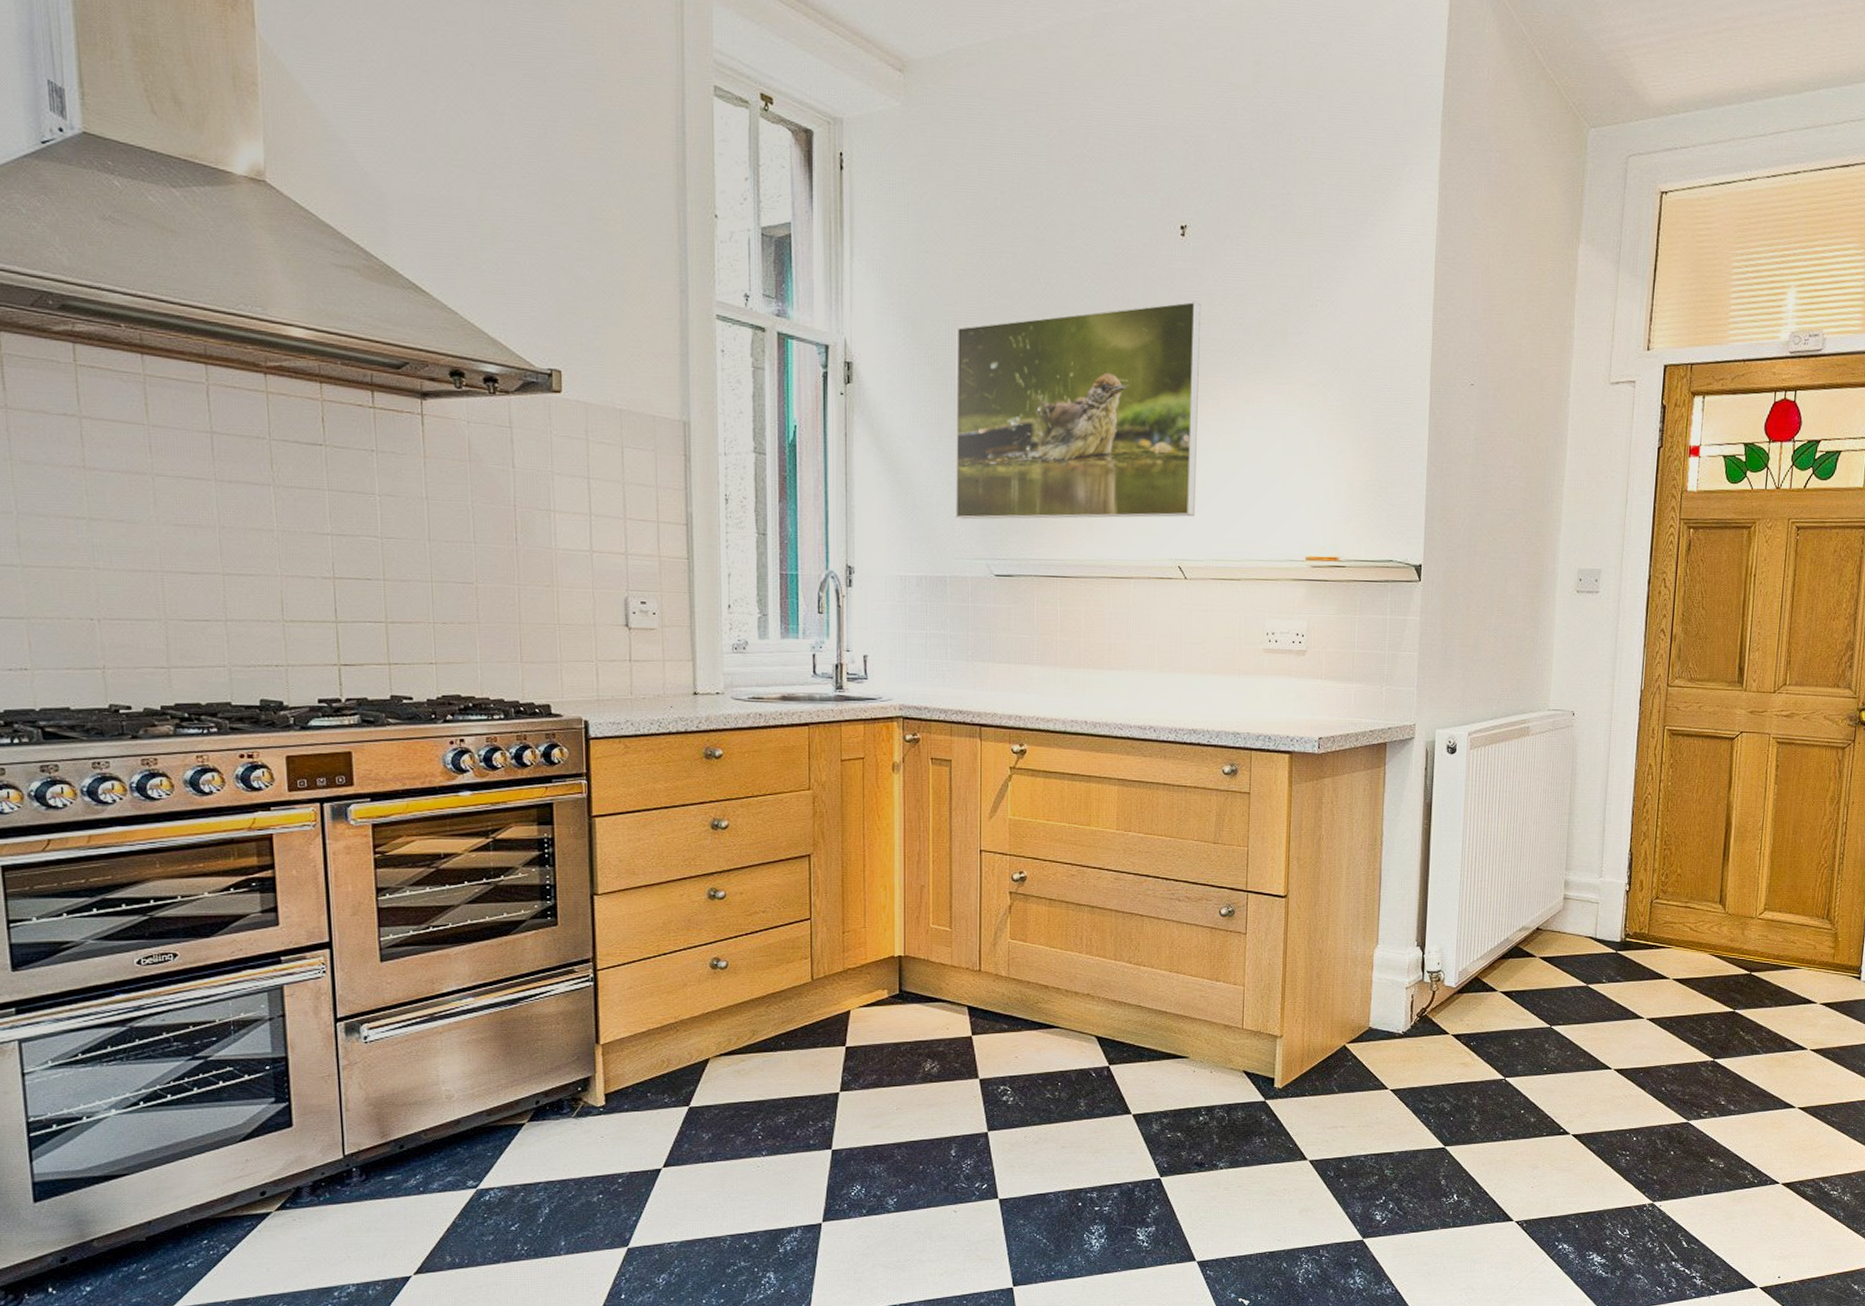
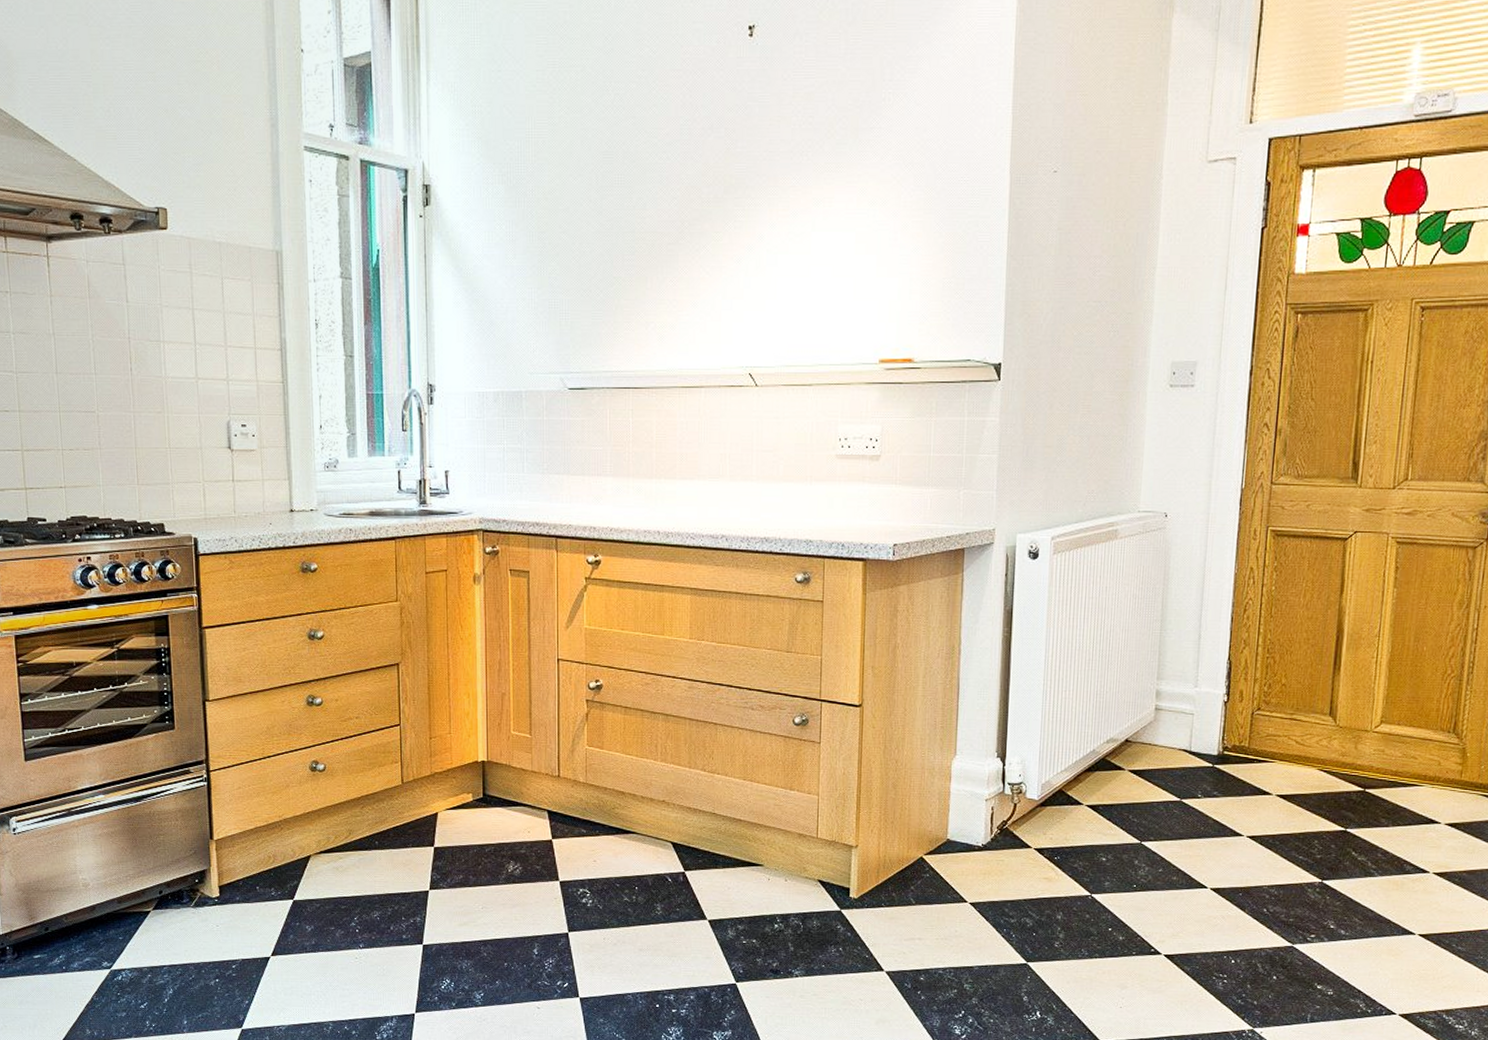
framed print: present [956,301,1201,520] -> none [528,103,770,335]

